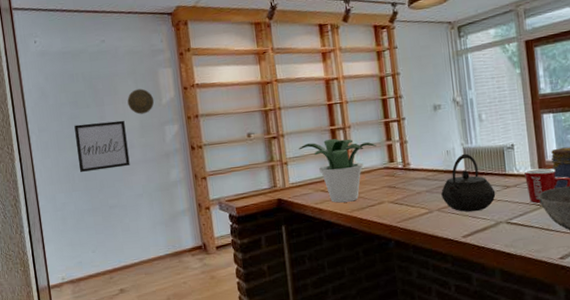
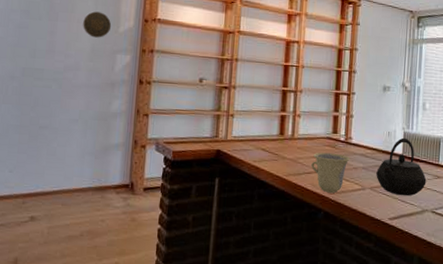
wall art: present [74,120,130,172] -> none [15,35,76,88]
potted plant: present [299,139,376,203] -> none [248,99,323,166]
cup: none [373,181,413,221] -> present [311,152,351,193]

